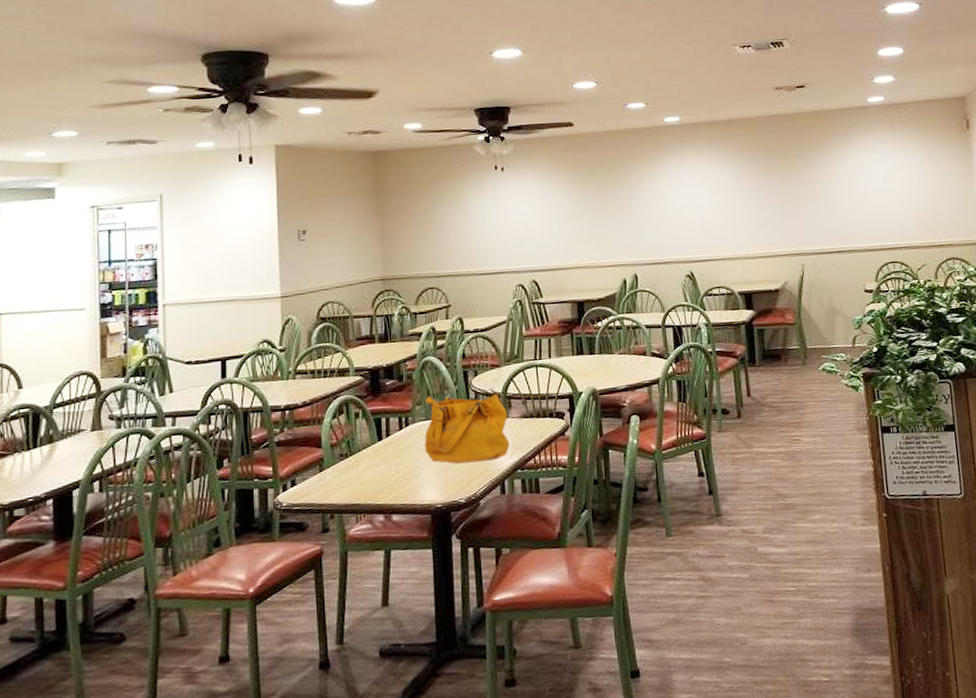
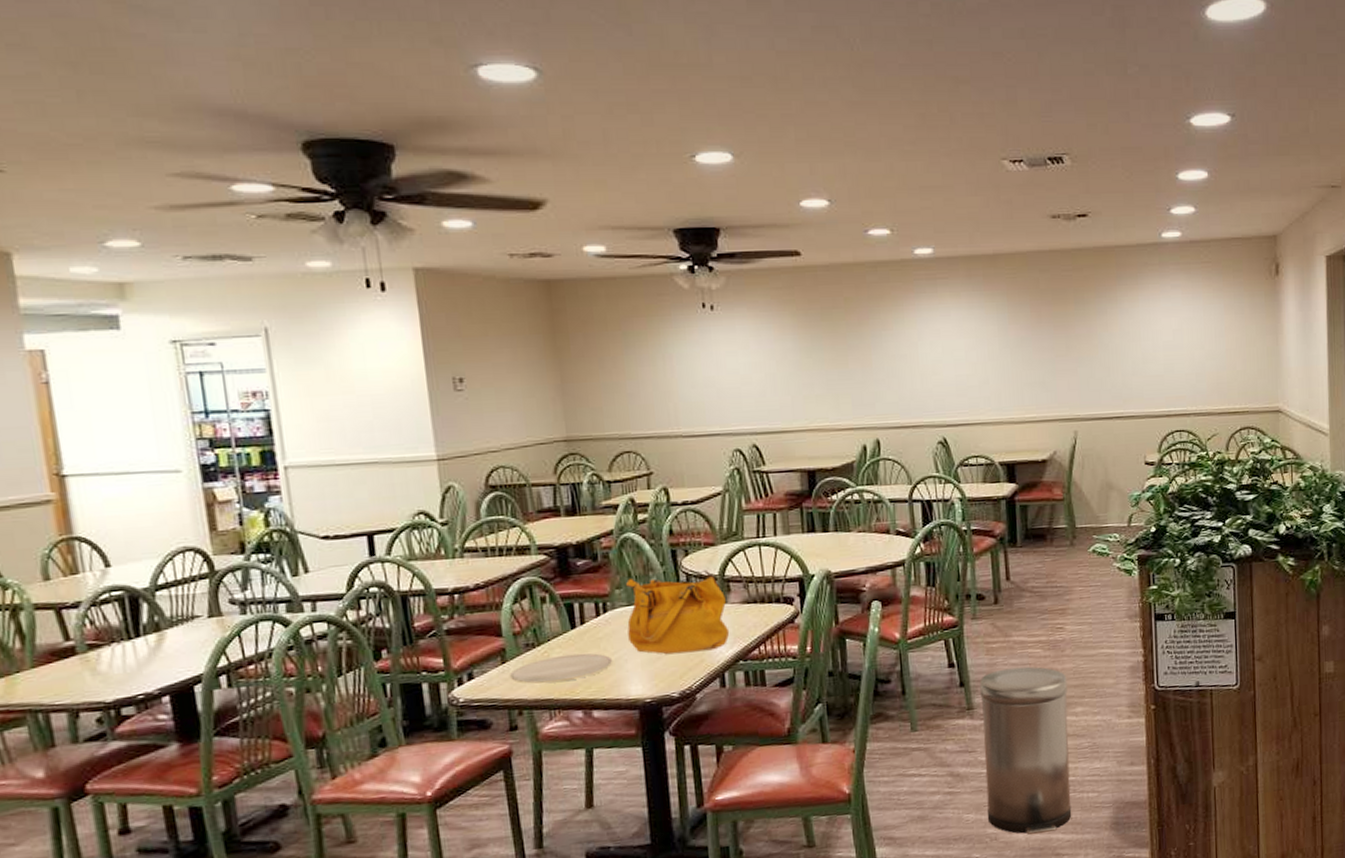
plate: none [326,462,412,491] -> present [510,653,613,684]
pedal bin: none [726,476,815,641] -> present [979,667,1072,835]

